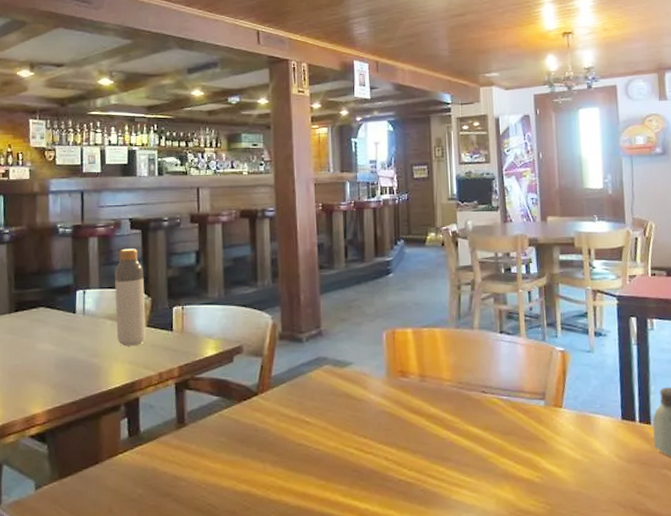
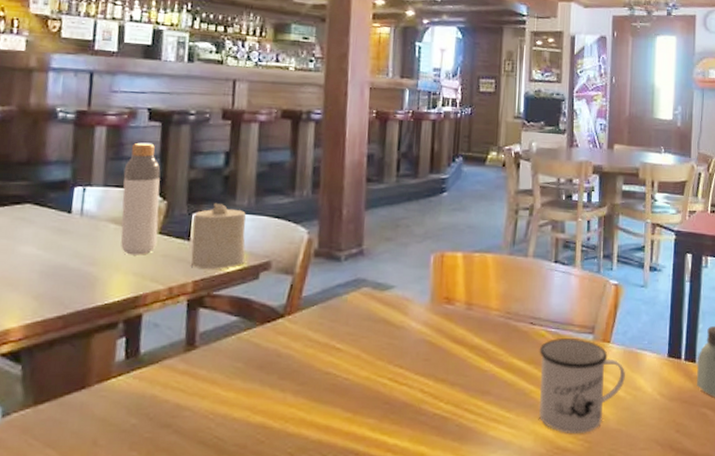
candle: none [174,296,221,355] -> present [191,202,246,269]
mug: none [493,404,580,497] -> present [538,337,625,434]

